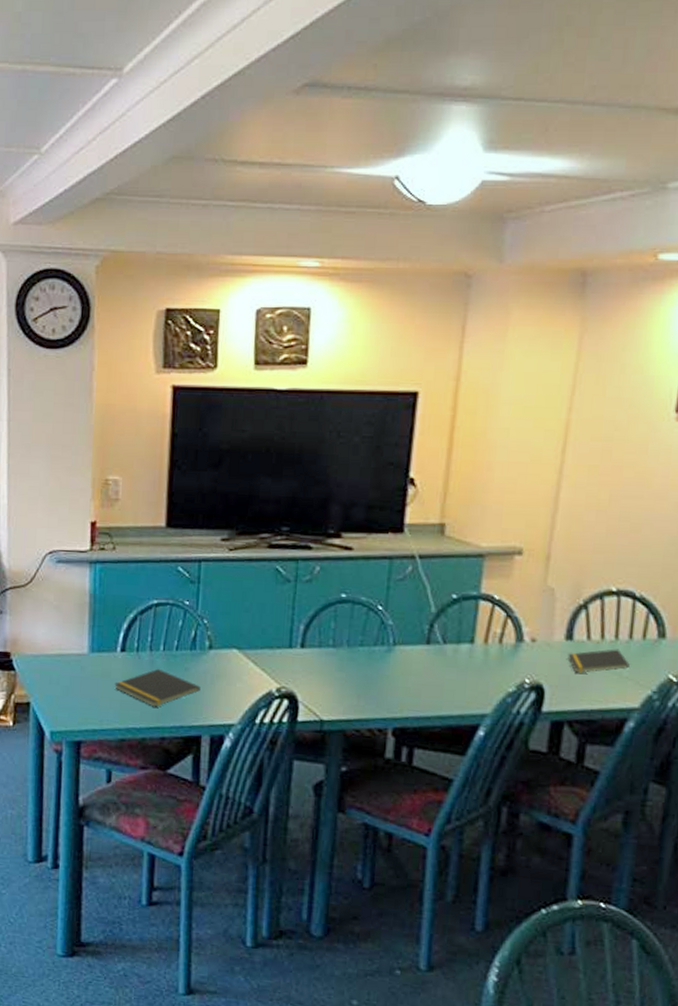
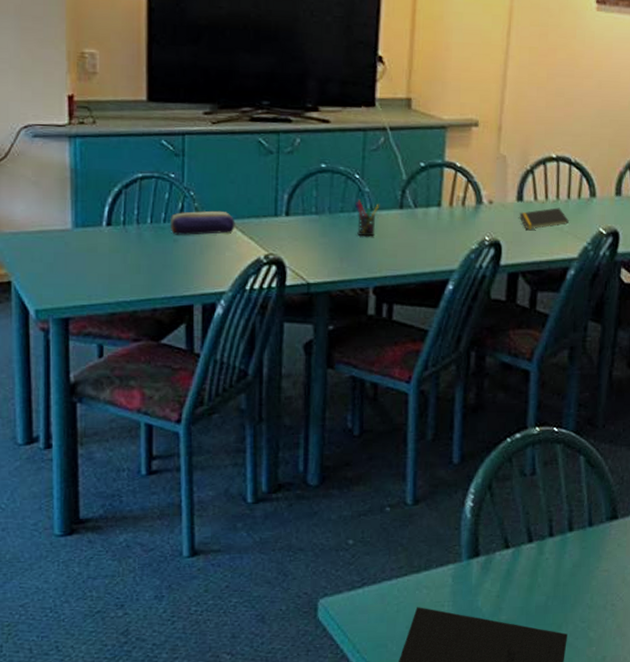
notepad: present [114,668,201,707] -> none [102,241,190,279]
pencil case: none [182,639,248,665] -> present [169,210,235,235]
pen holder: none [375,634,404,674] -> present [354,200,380,237]

